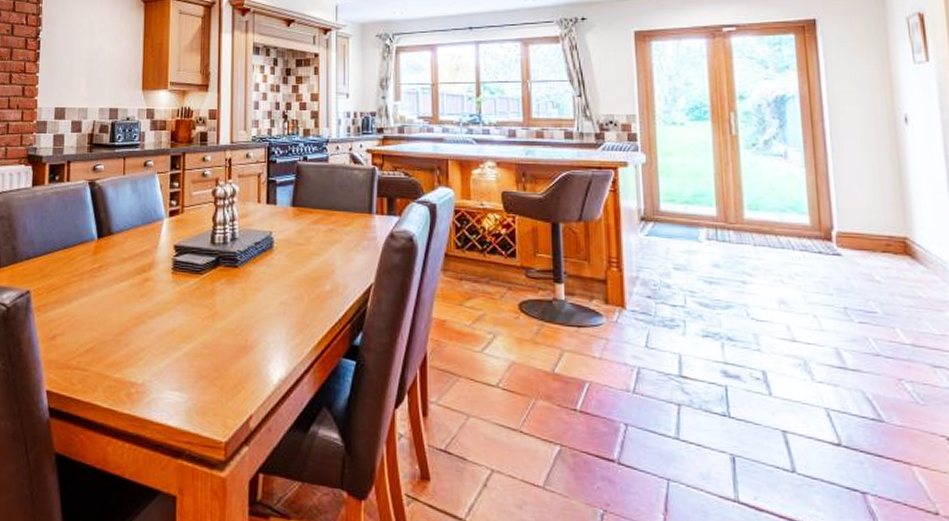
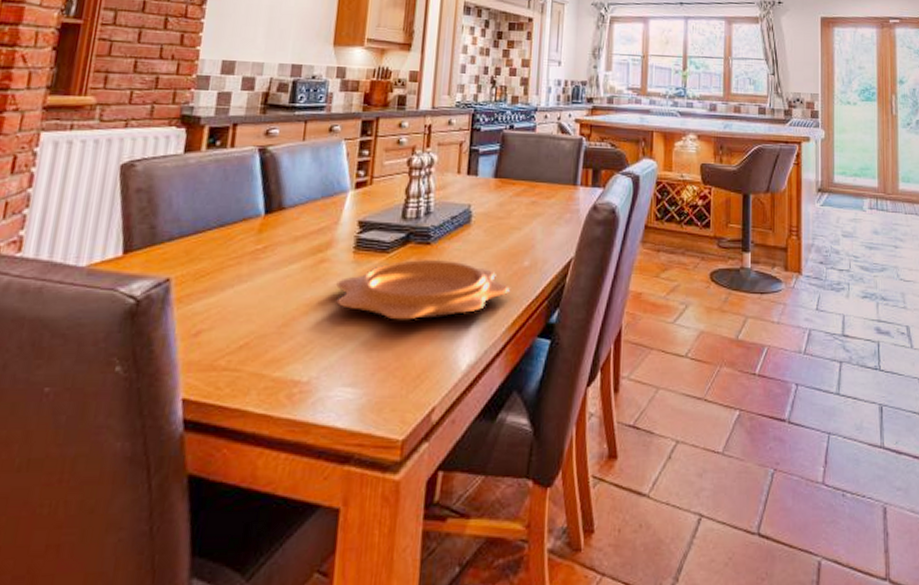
decorative bowl: none [160,281,314,336] -> present [336,259,510,320]

